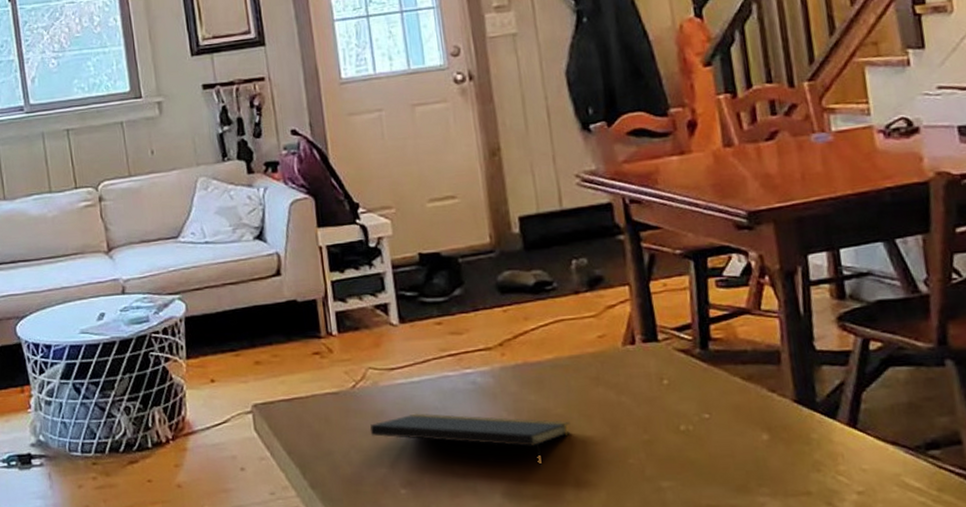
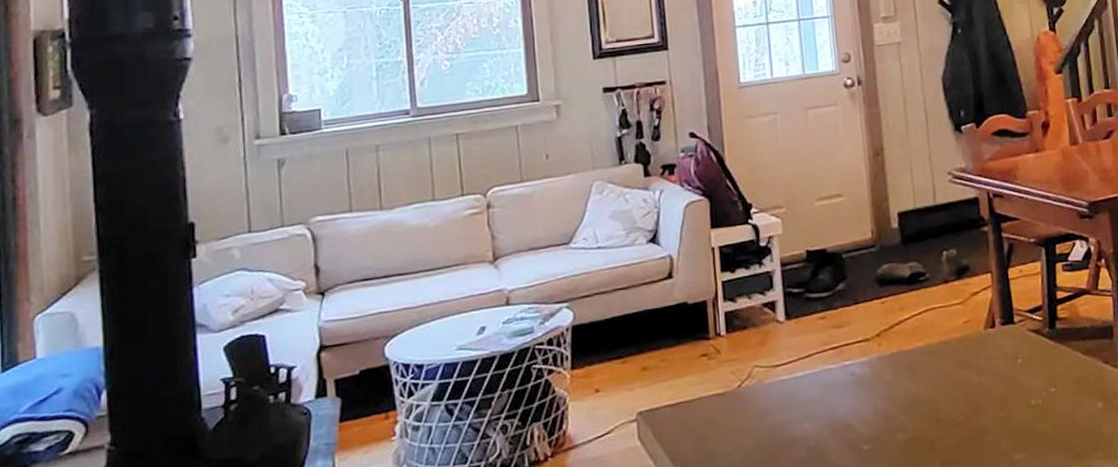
notepad: present [369,413,571,470] -> none [753,404,938,454]

